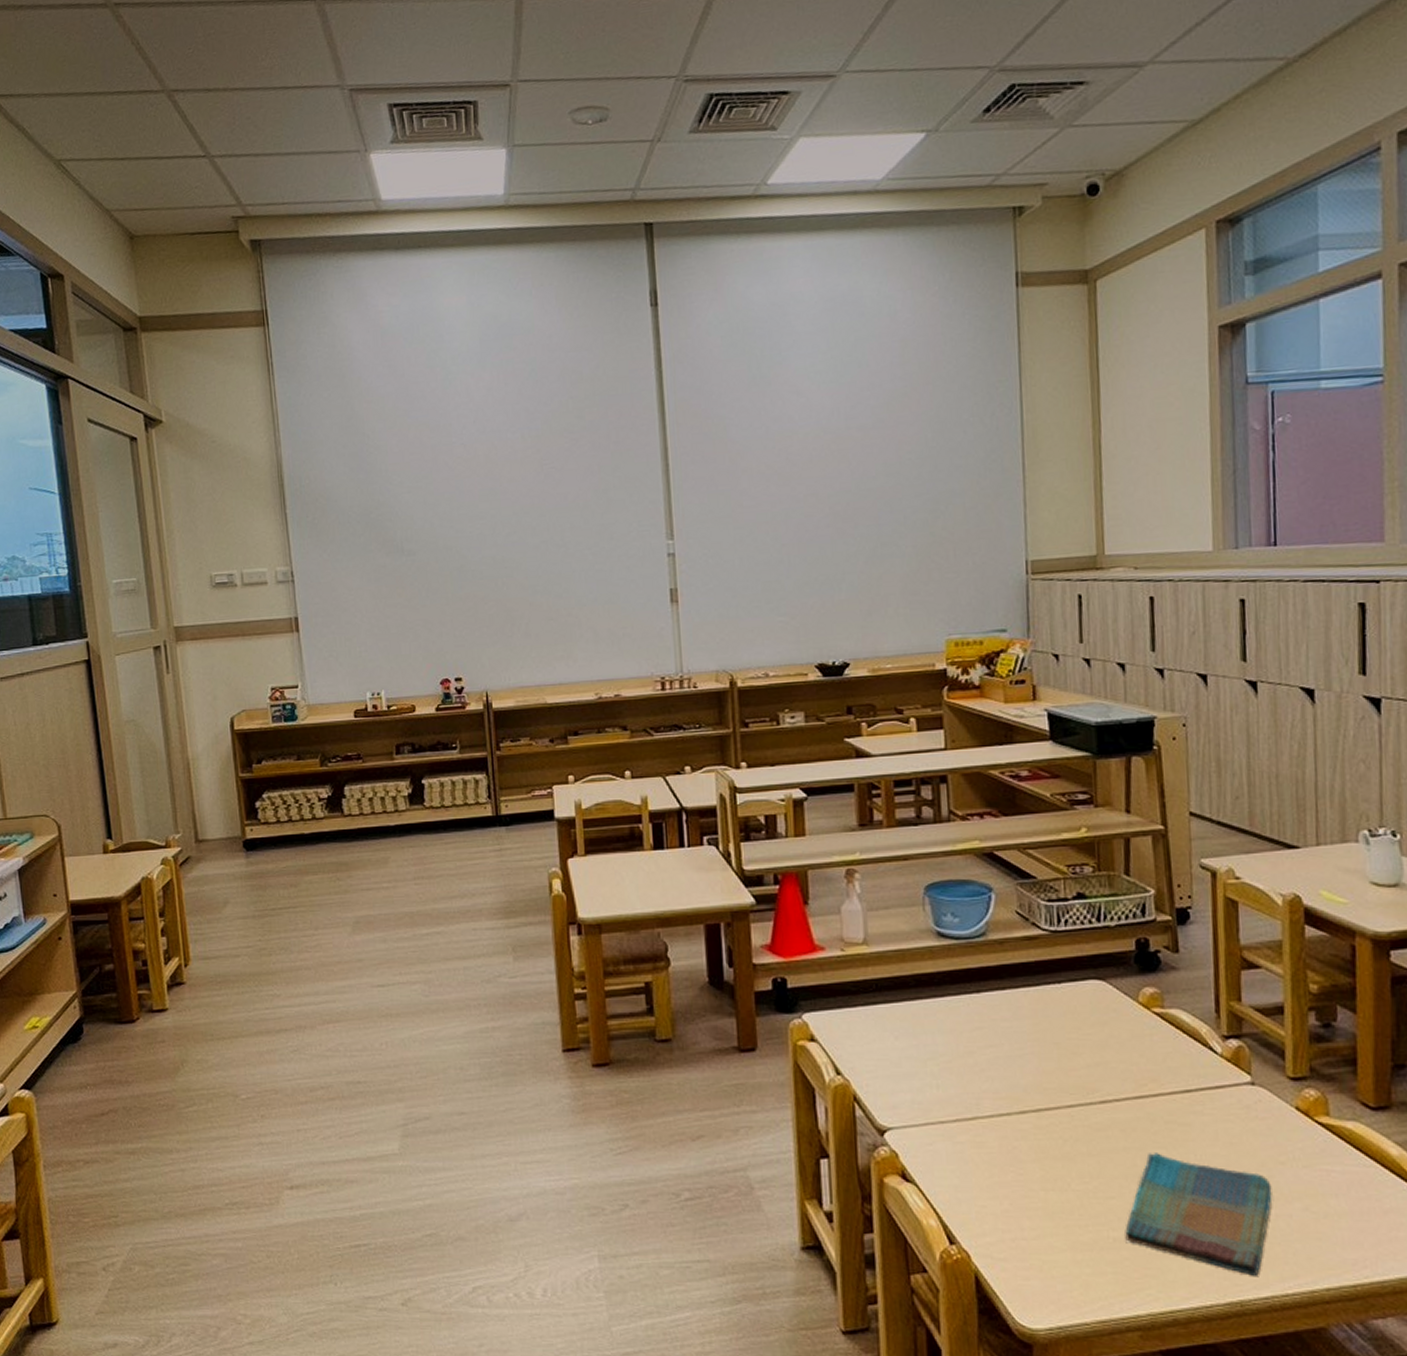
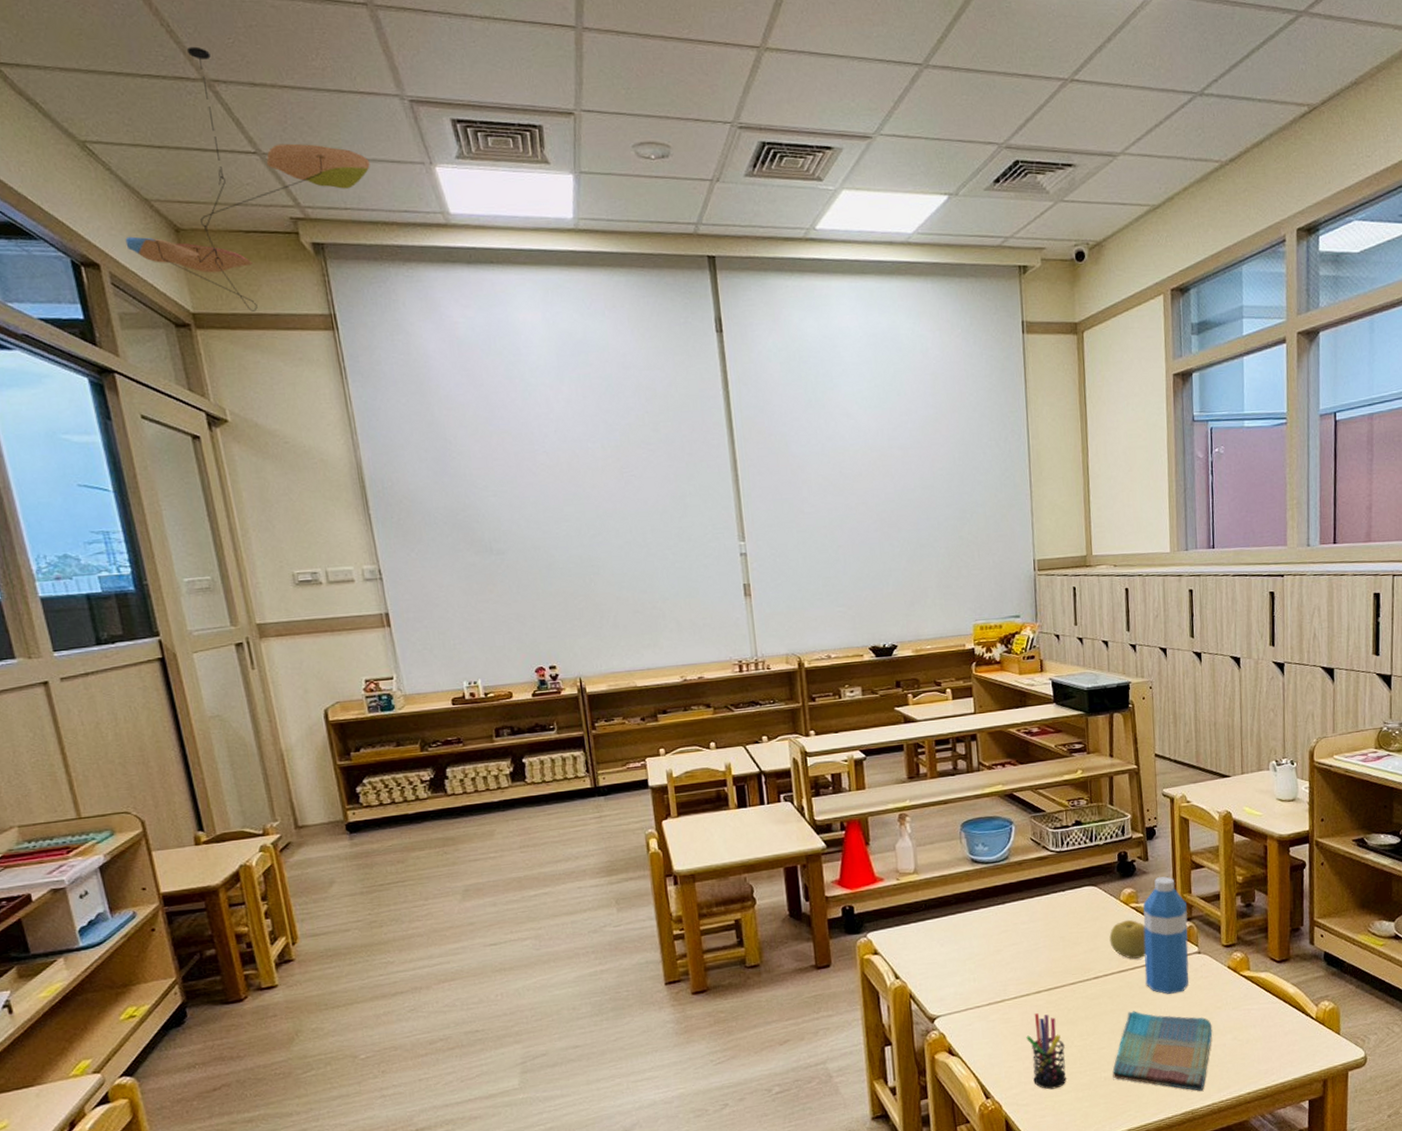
ceiling mobile: none [87,60,308,312] -> present [125,46,370,312]
pen holder: none [1005,1140,1060,1244] -> present [1026,1013,1066,1090]
fruit: none [1122,1029,1175,1082] -> present [1109,919,1146,959]
water bottle: none [1171,974,1238,1136] -> present [1143,876,1189,994]

